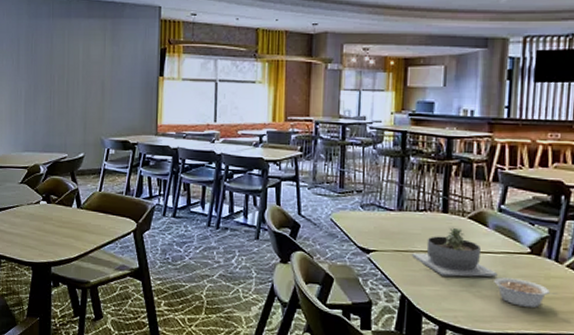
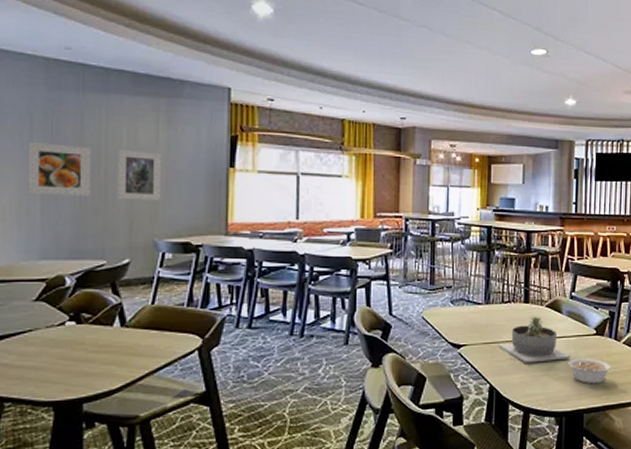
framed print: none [16,60,58,102] -> present [28,142,91,196]
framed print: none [75,63,107,106] -> present [117,149,161,201]

